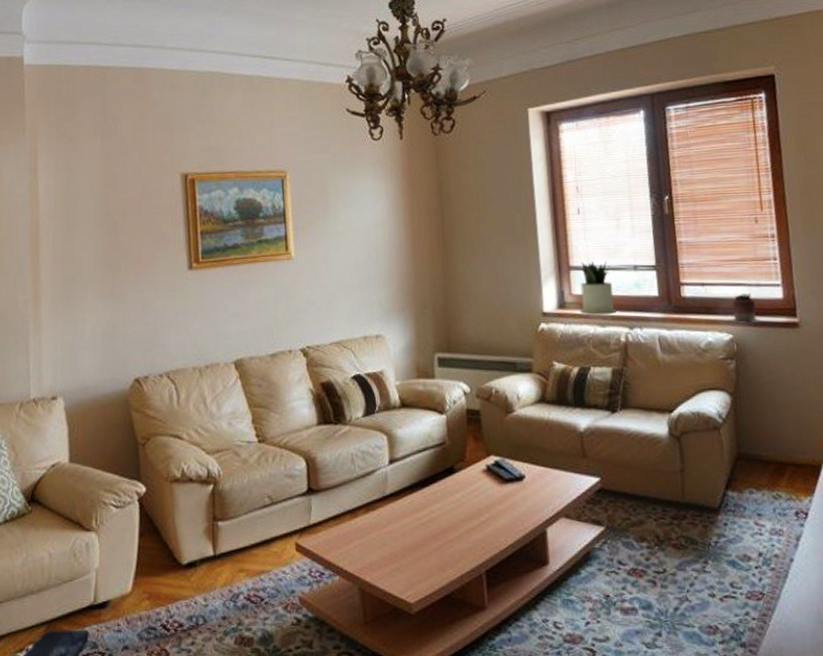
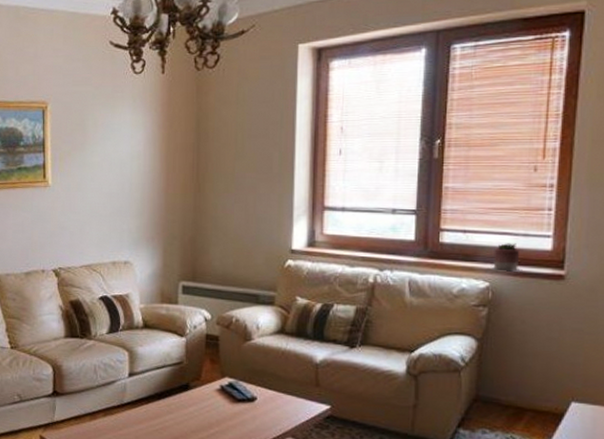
planter: present [579,261,618,316] -> none [329,202,369,256]

